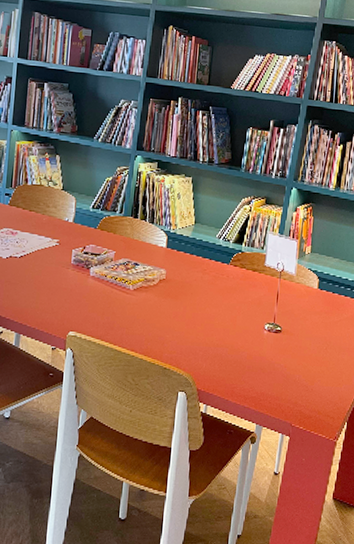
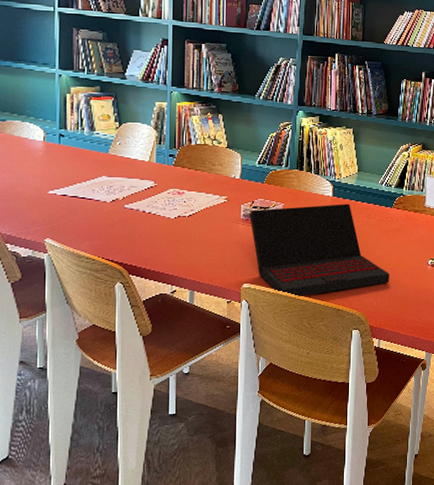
laptop: none [79,255,222,351] -> present [248,204,390,298]

